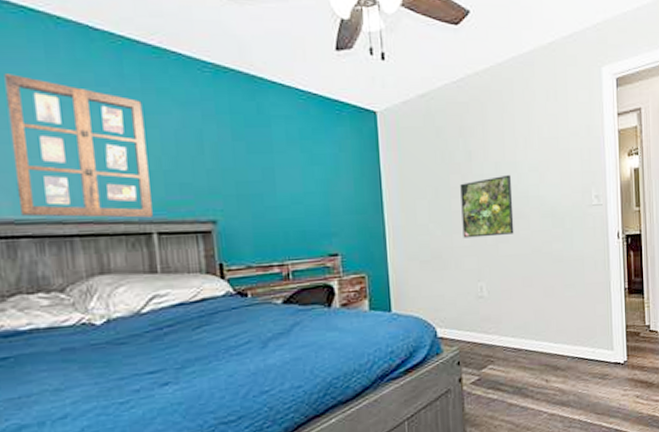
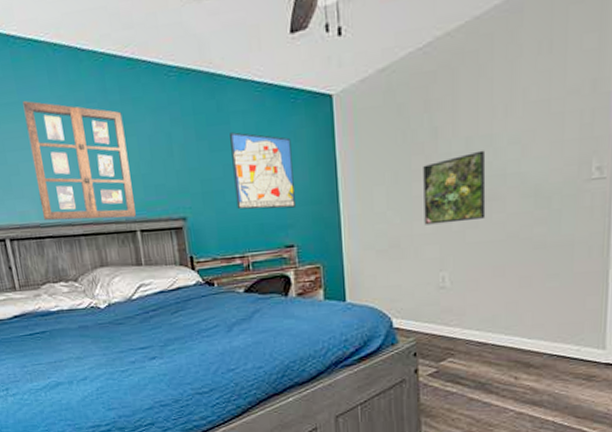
wall art: none [270,136,340,216] -> present [230,132,296,210]

